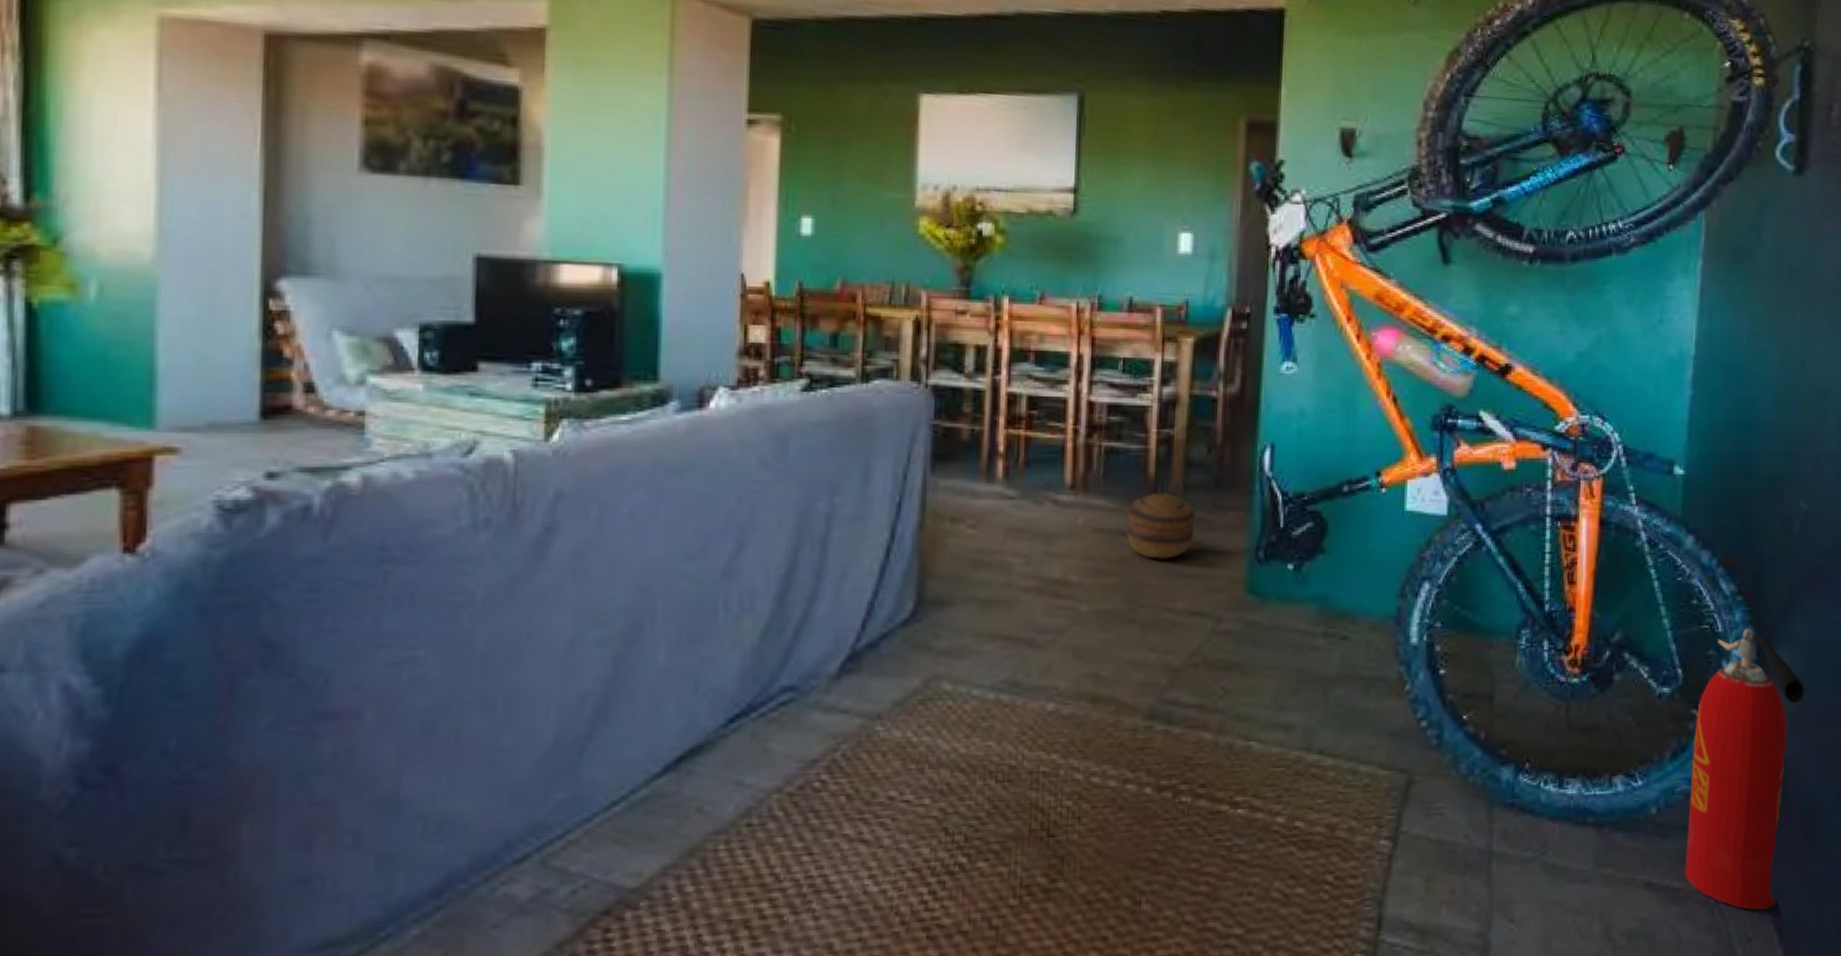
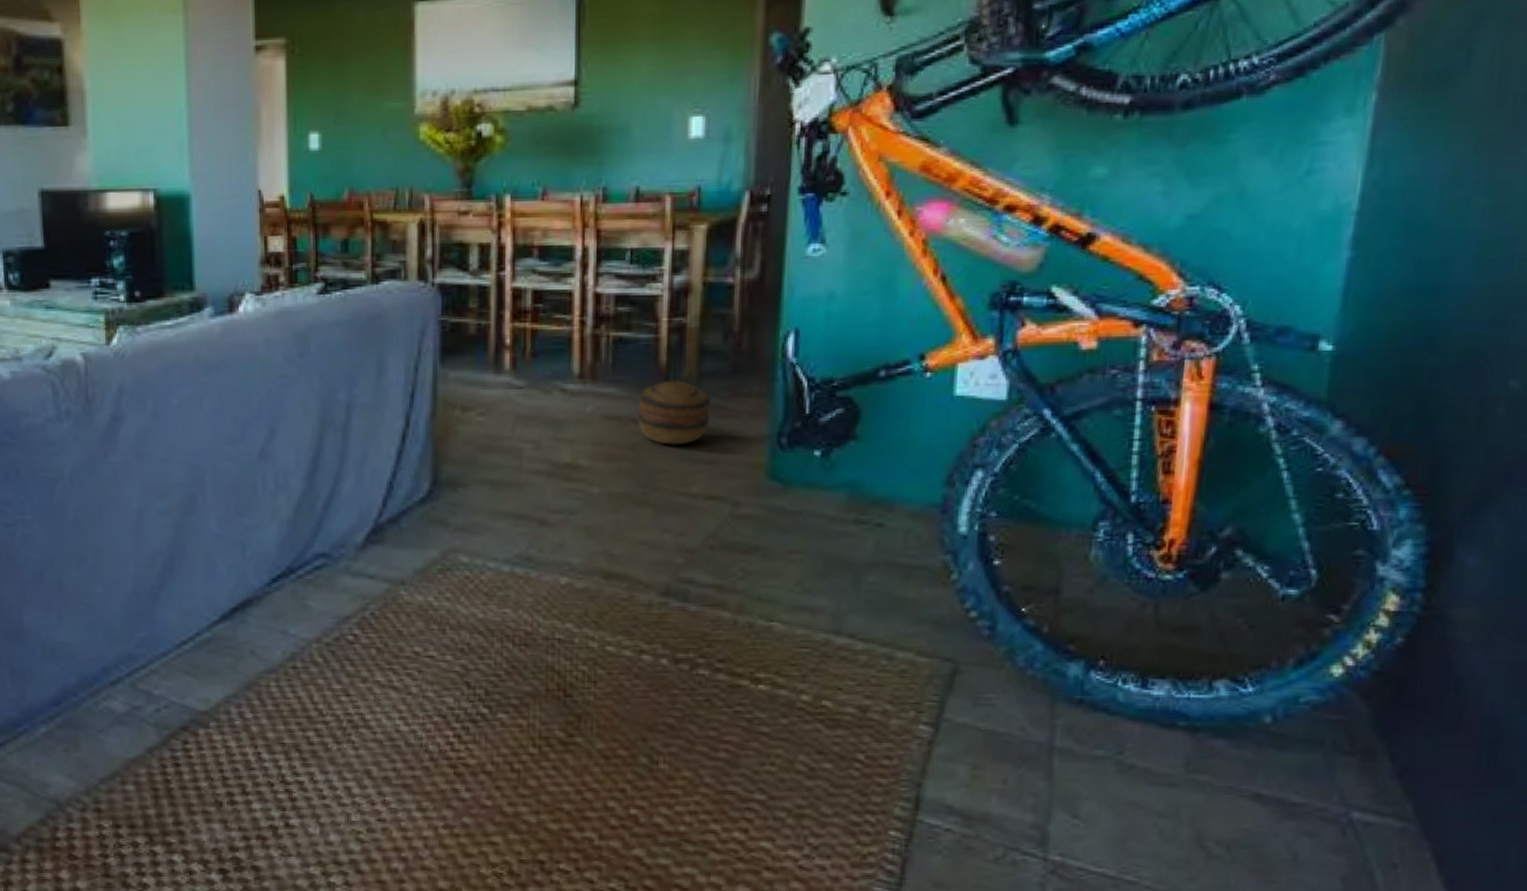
fire extinguisher: present [1685,628,1805,911] -> none [1307,527,1499,836]

